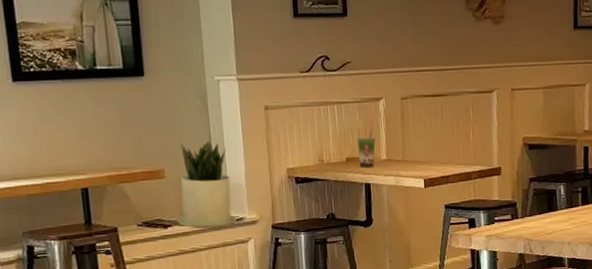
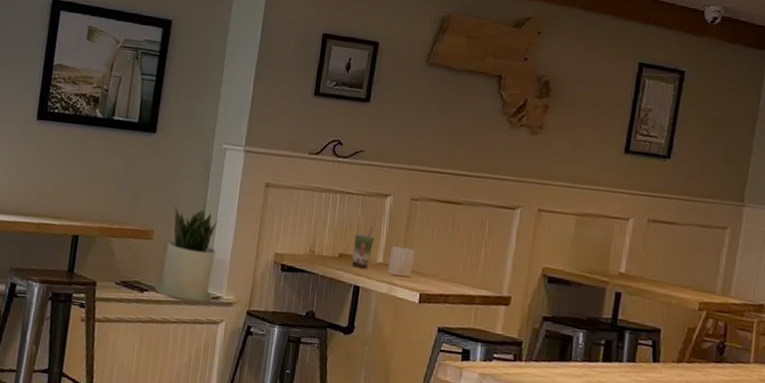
mug: none [391,141,415,169] -> present [387,245,415,278]

